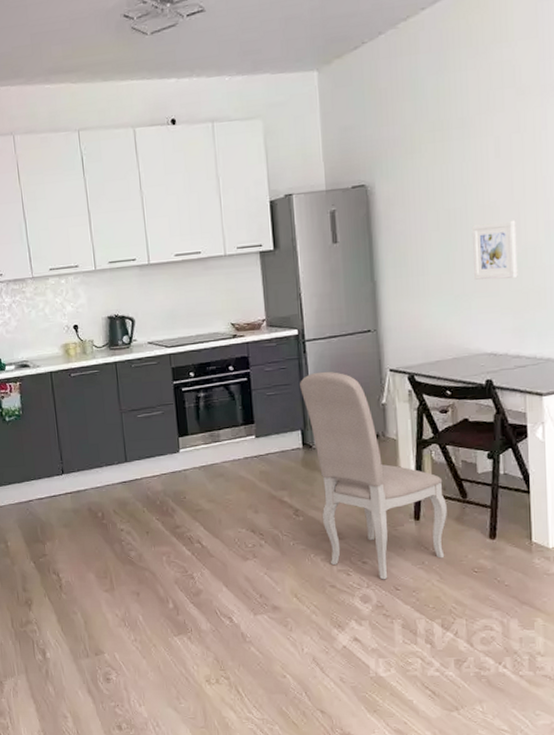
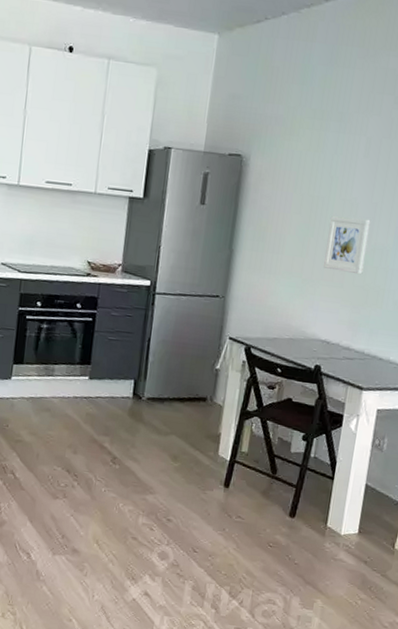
dining chair: present [300,371,447,580] -> none [137,326,258,540]

